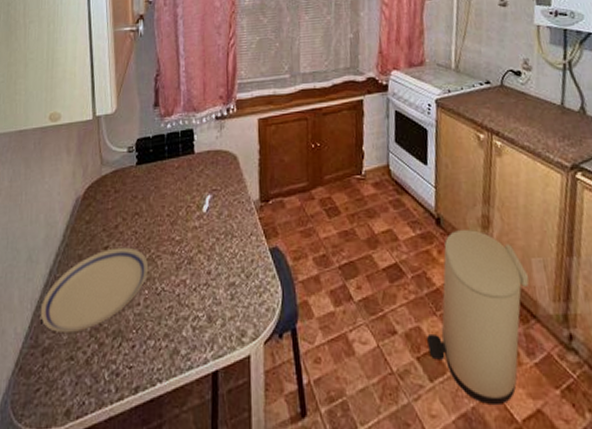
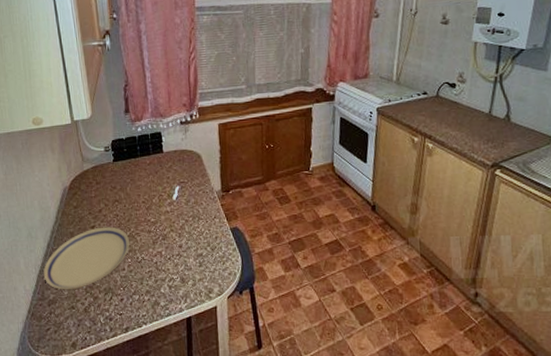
pedal bin: present [427,229,530,404] -> none [360,214,447,341]

